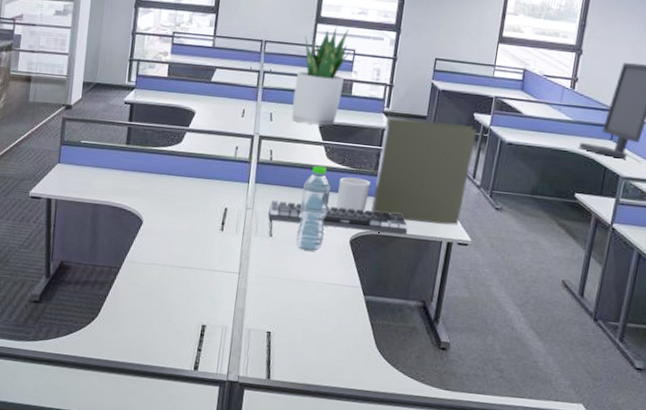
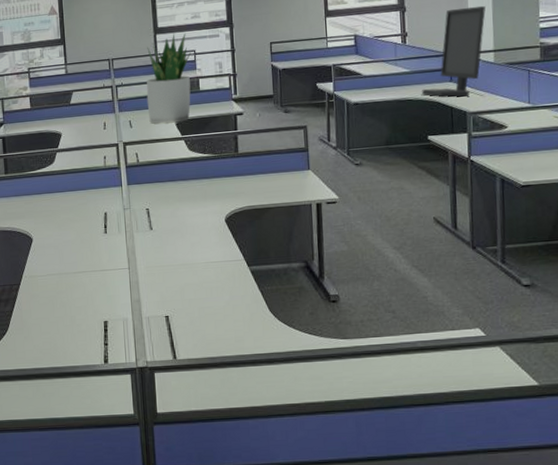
computer keyboard: present [268,200,408,235] -> none [145,187,277,216]
water bottle: present [295,166,331,252] -> none [171,158,201,237]
mug: present [336,177,371,213] -> none [204,162,234,195]
binder: present [370,118,477,226] -> none [236,96,324,191]

